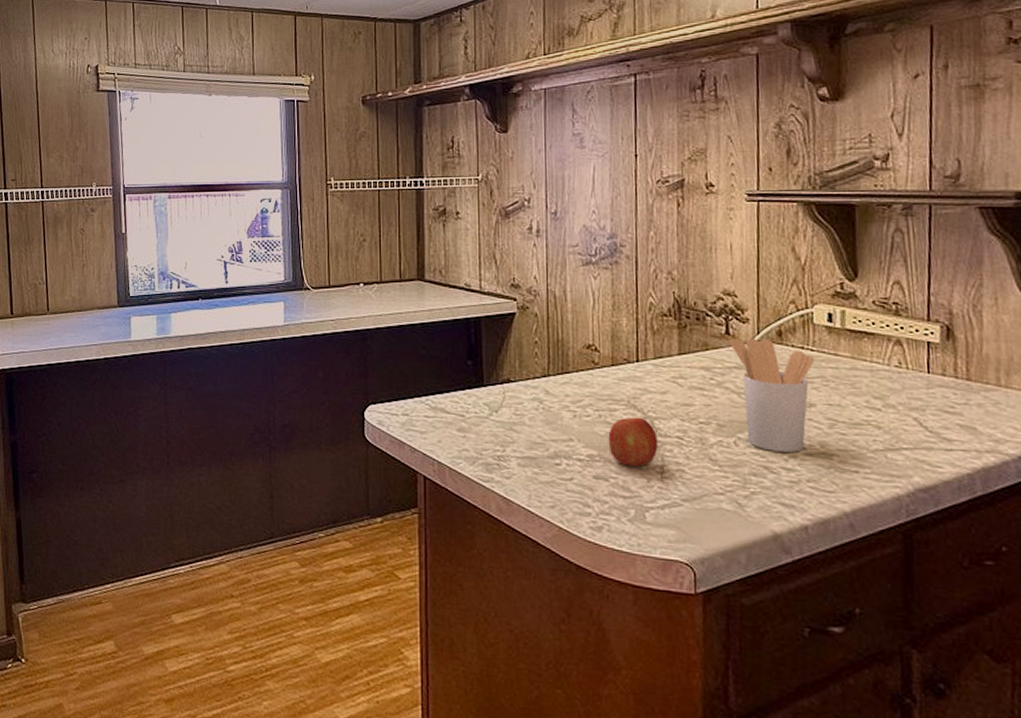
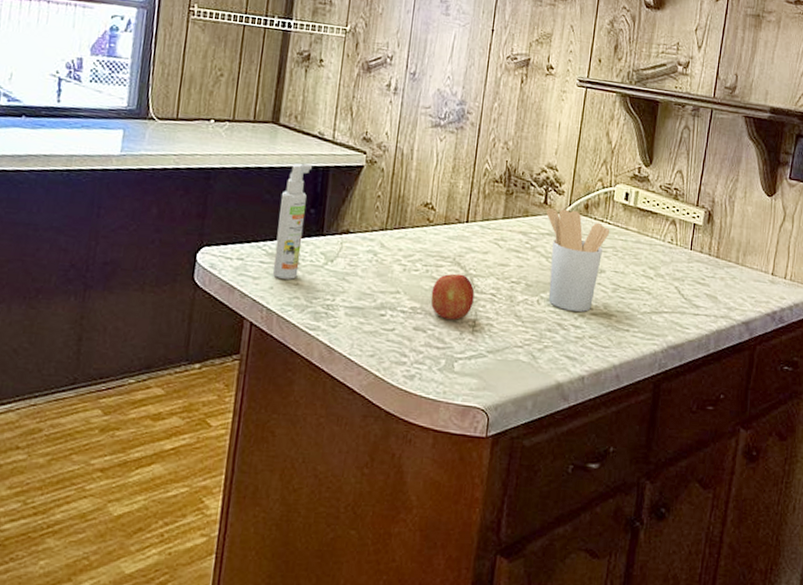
spray bottle: none [436,316,464,432] -> present [272,163,312,280]

